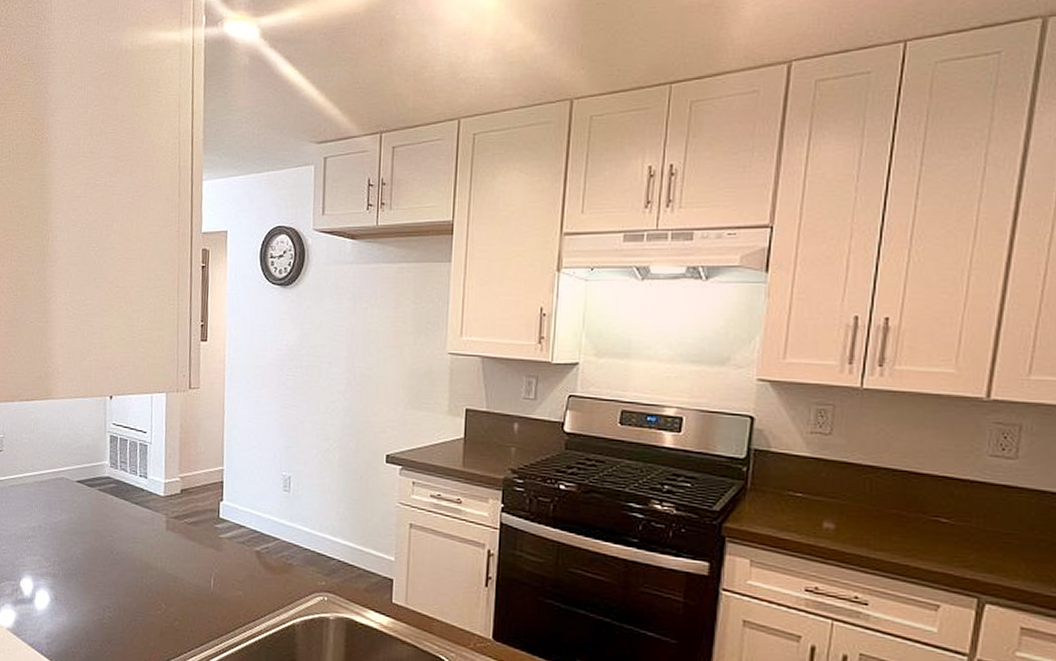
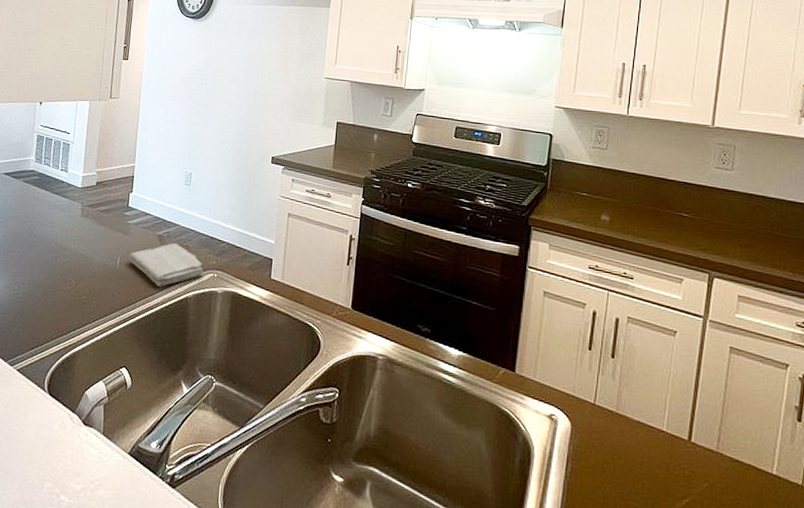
washcloth: none [224,560,311,612] -> present [129,243,204,287]

